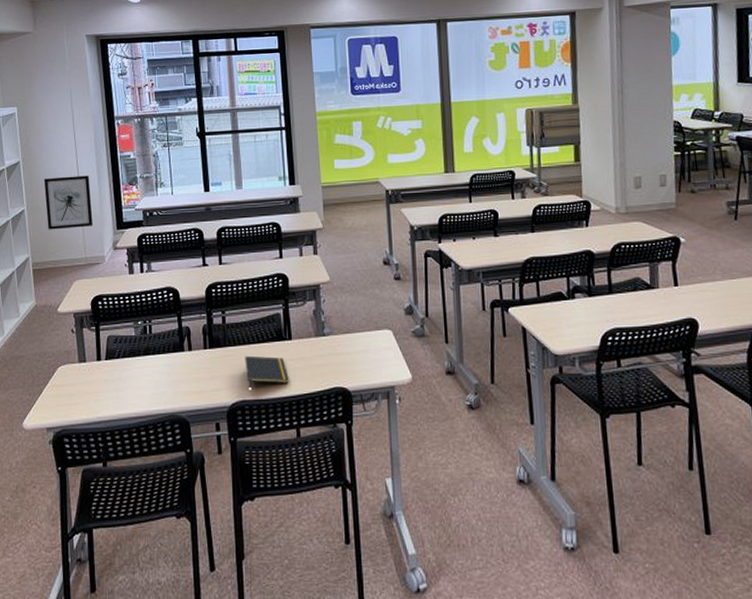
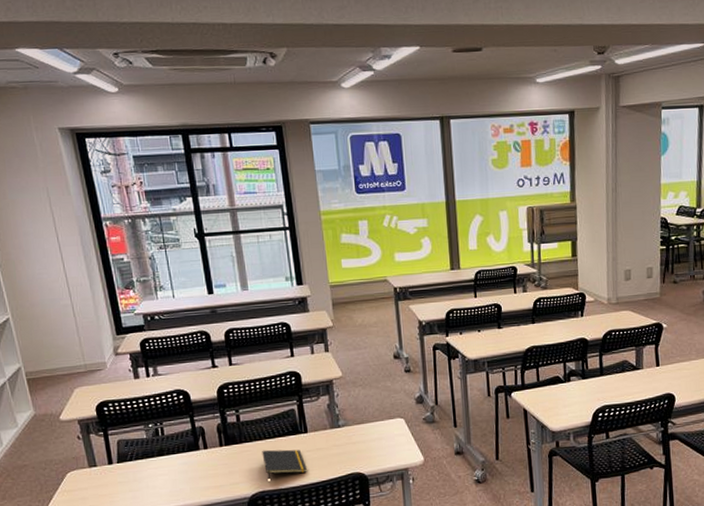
wall art: present [44,175,94,230] -> none [27,280,90,338]

